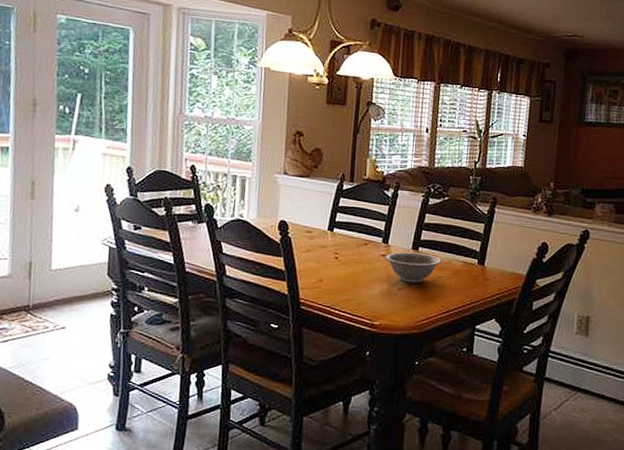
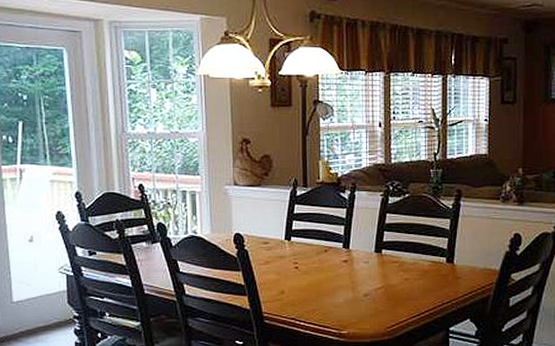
decorative bowl: present [385,252,442,283] -> none [347,255,407,288]

